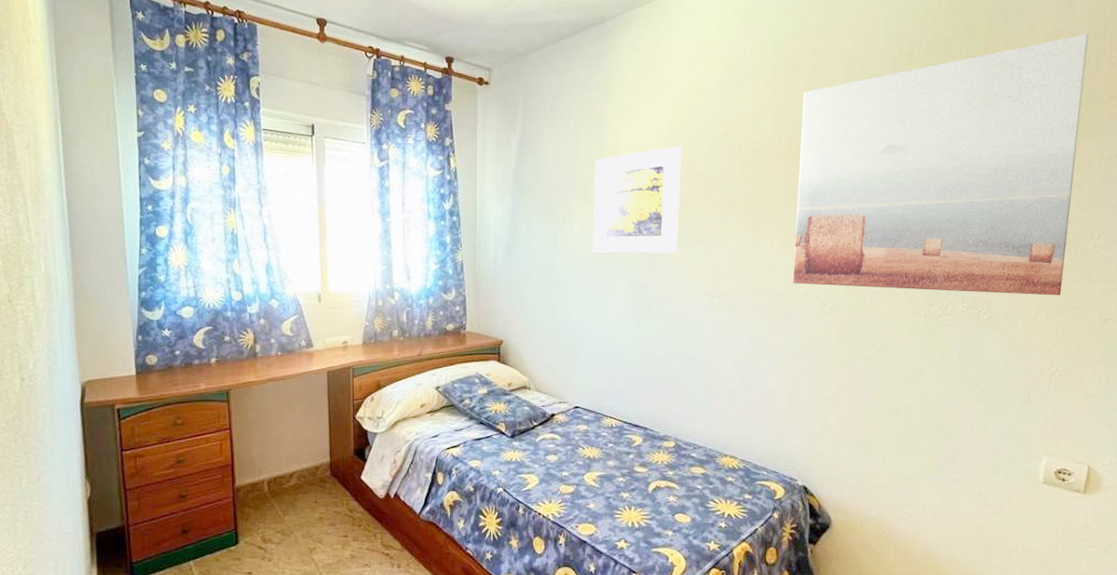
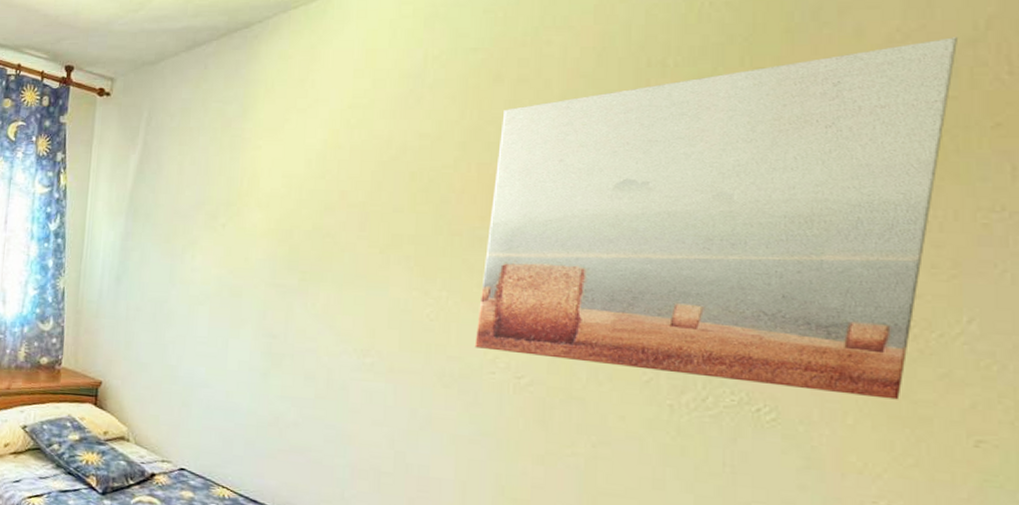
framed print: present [593,146,682,253] -> none [216,171,336,298]

